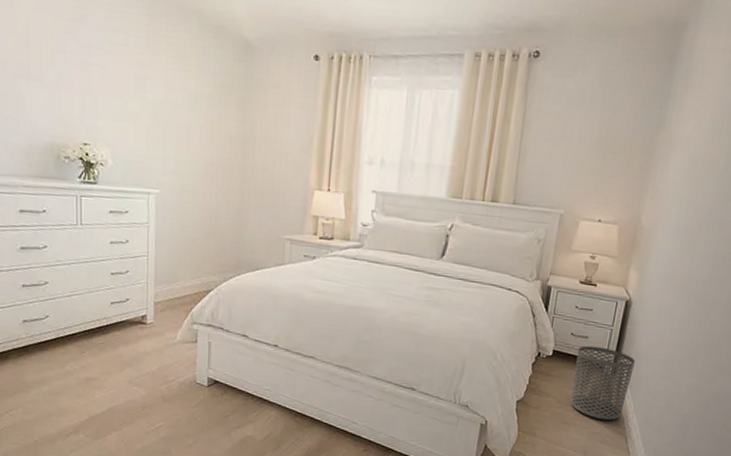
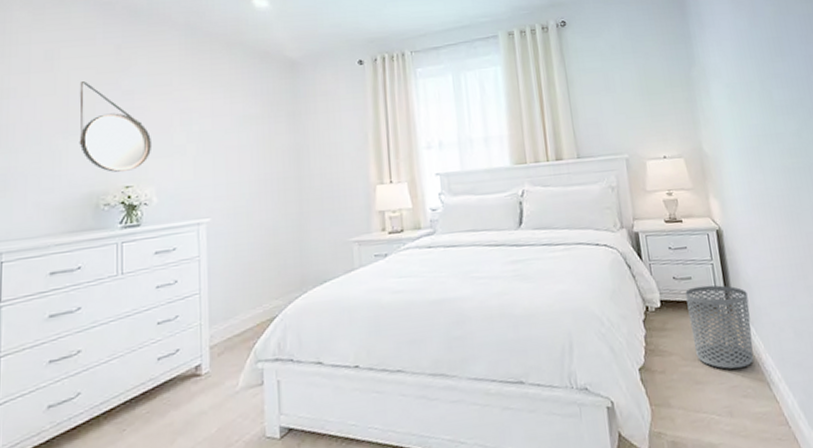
home mirror: none [39,24,108,129] -> present [79,81,153,172]

